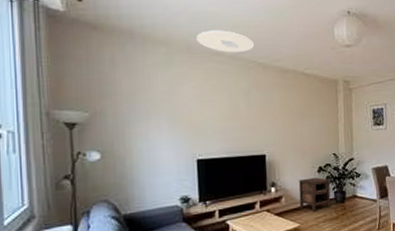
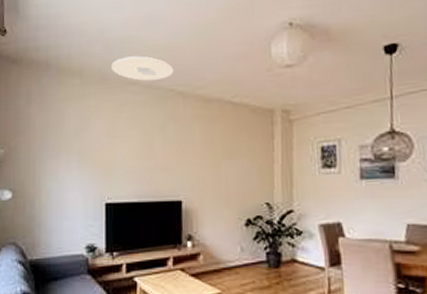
nightstand: present [298,177,331,212] -> none [220,232,262,276]

